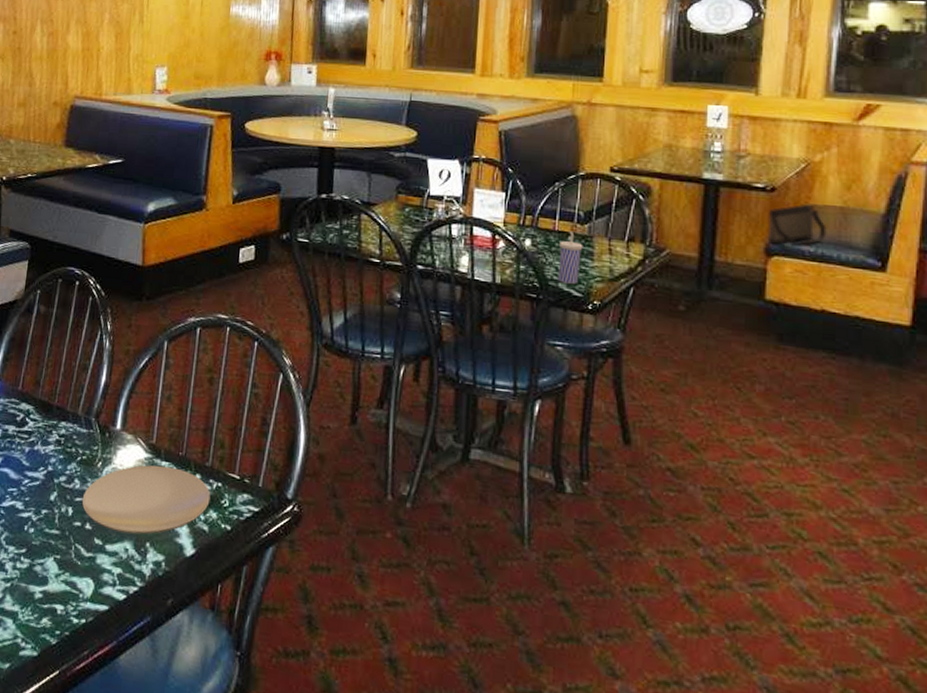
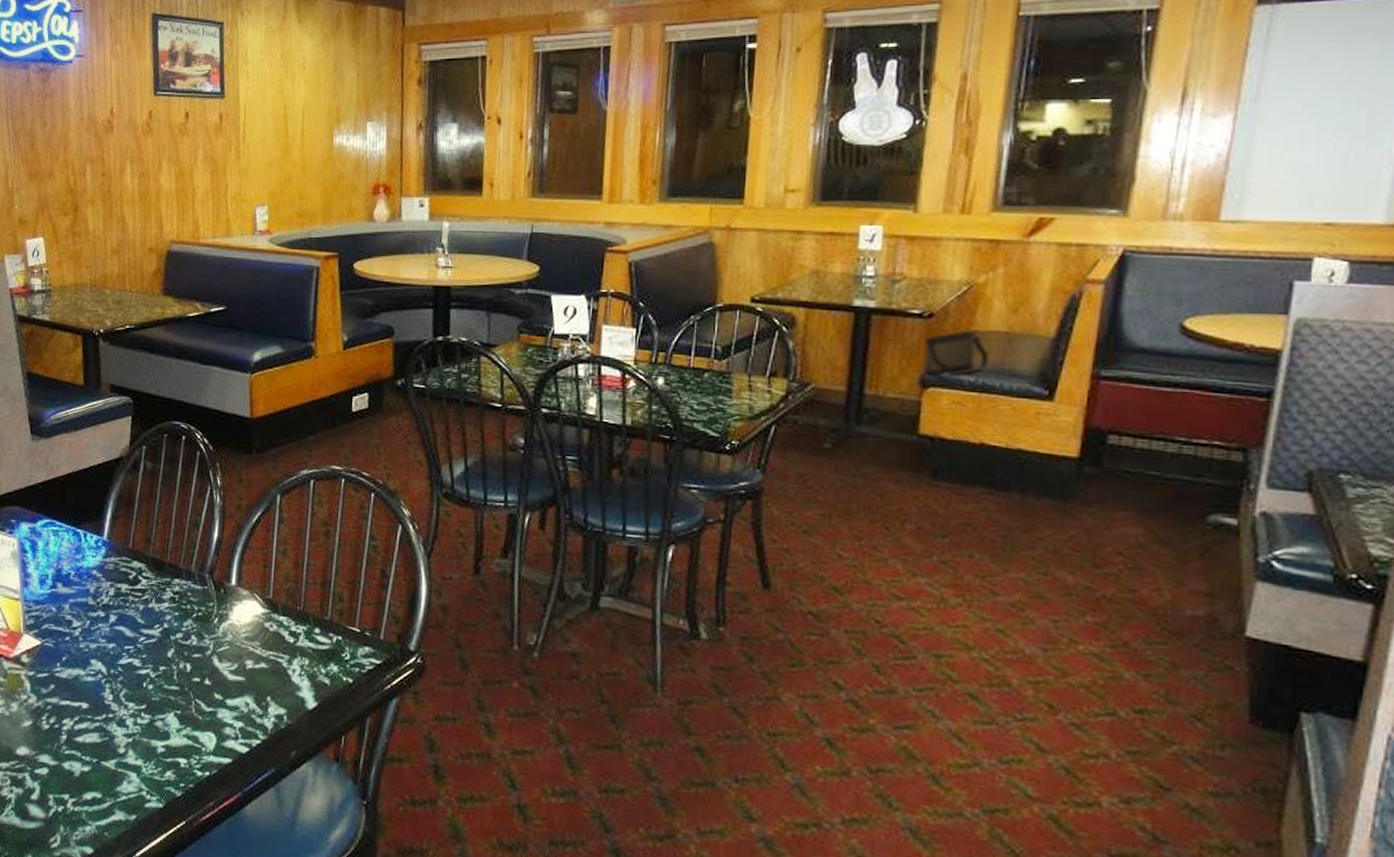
plate: present [82,465,211,535] -> none [199,620,331,689]
beverage cup: present [558,232,583,284] -> none [693,368,721,424]

